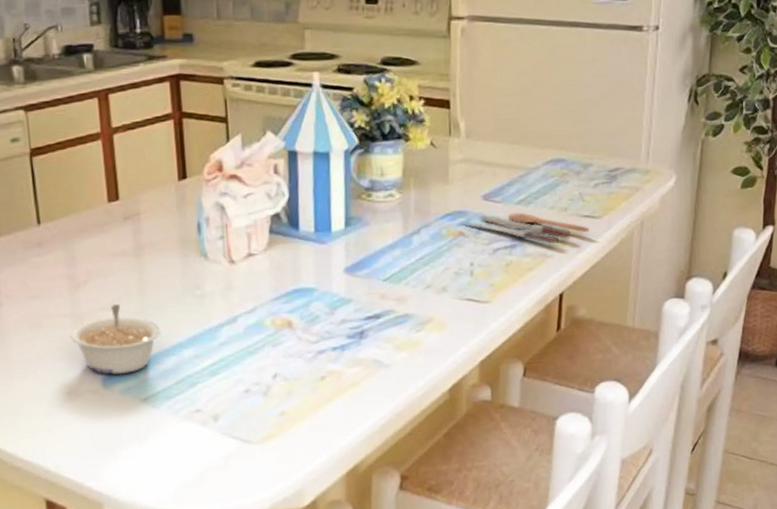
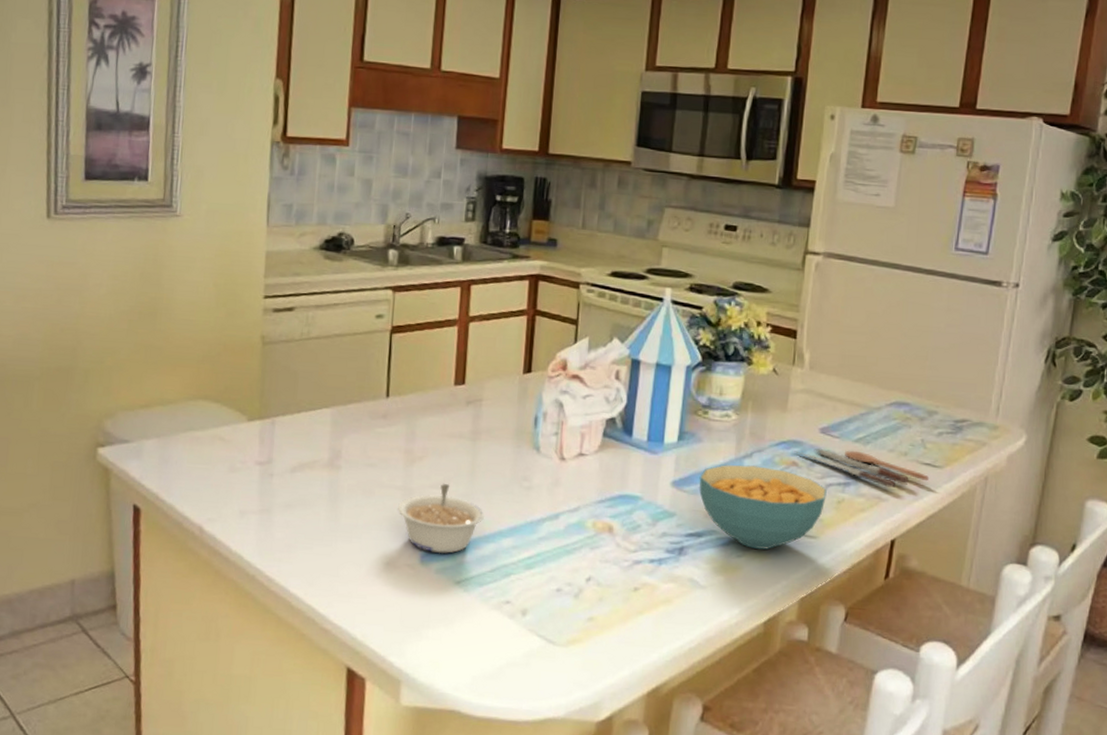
cereal bowl: none [371,241,495,322] -> present [698,465,827,550]

